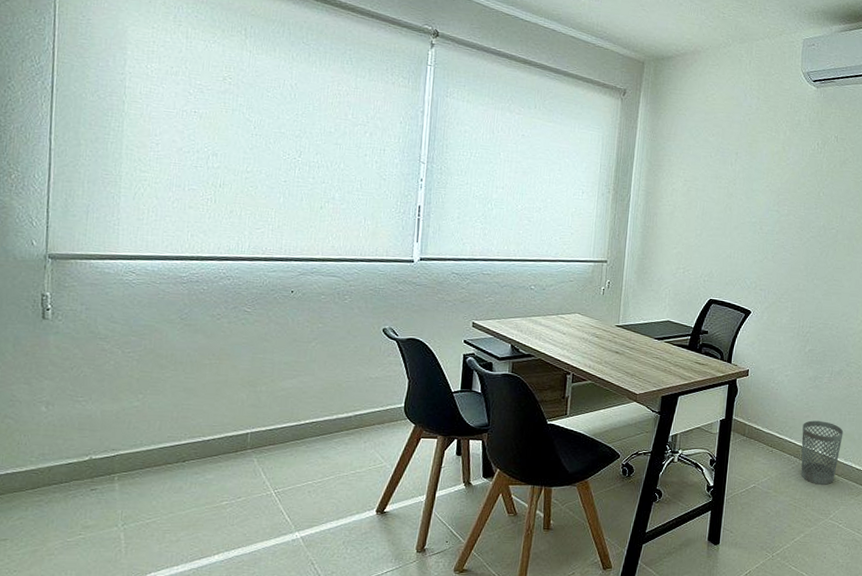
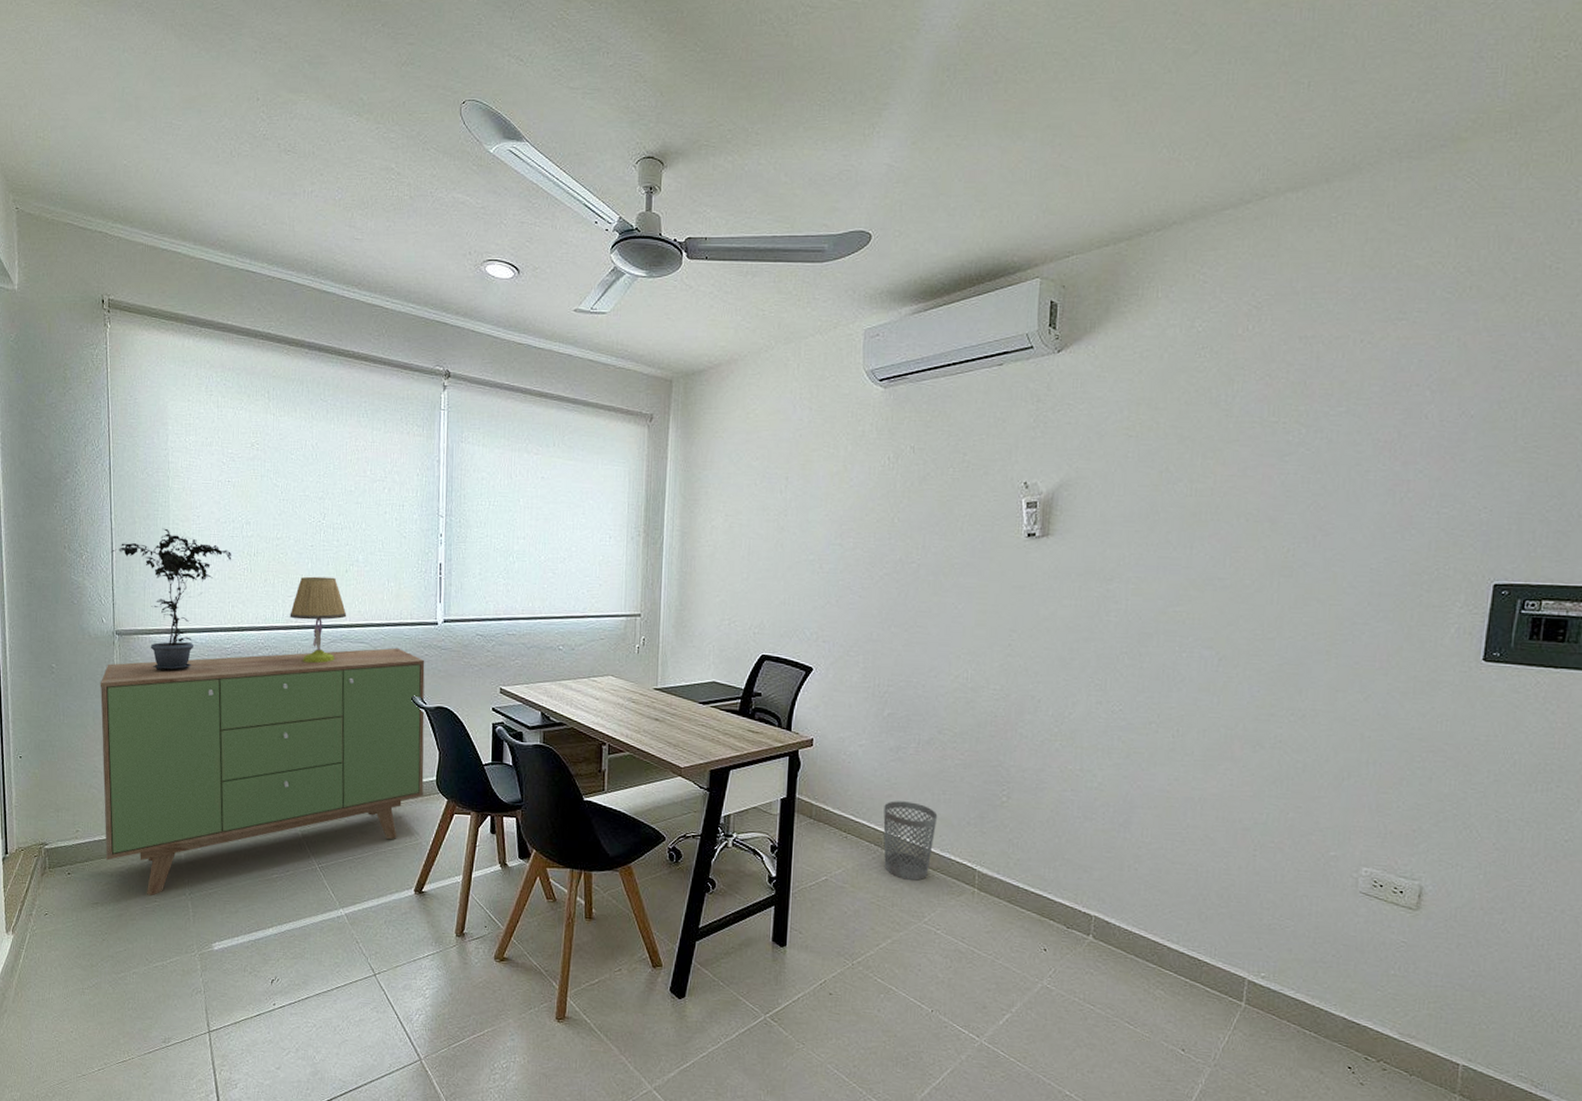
sideboard: none [19,282,399,529] -> present [100,647,425,896]
potted plant: none [47,153,195,298] -> present [110,528,232,671]
table lamp: none [256,210,320,295] -> present [290,576,347,664]

